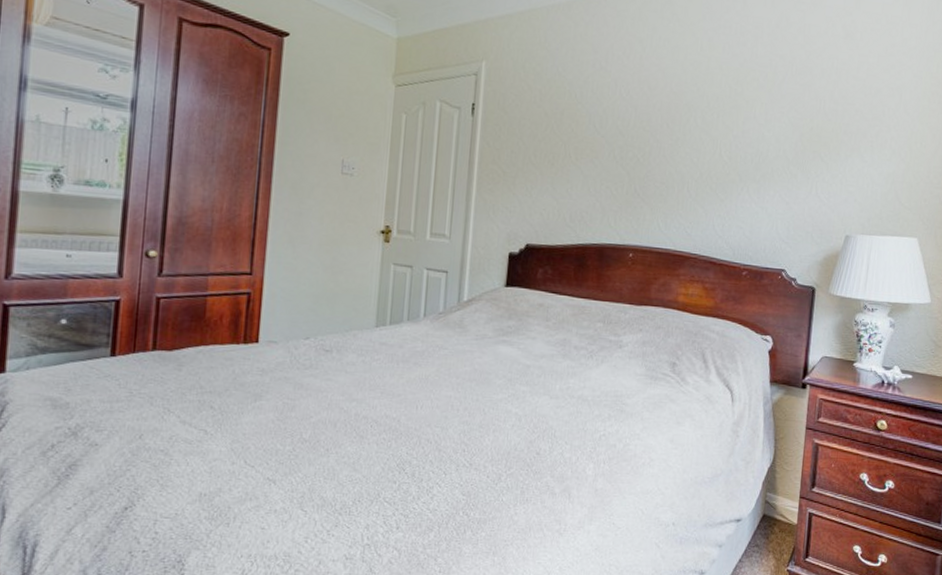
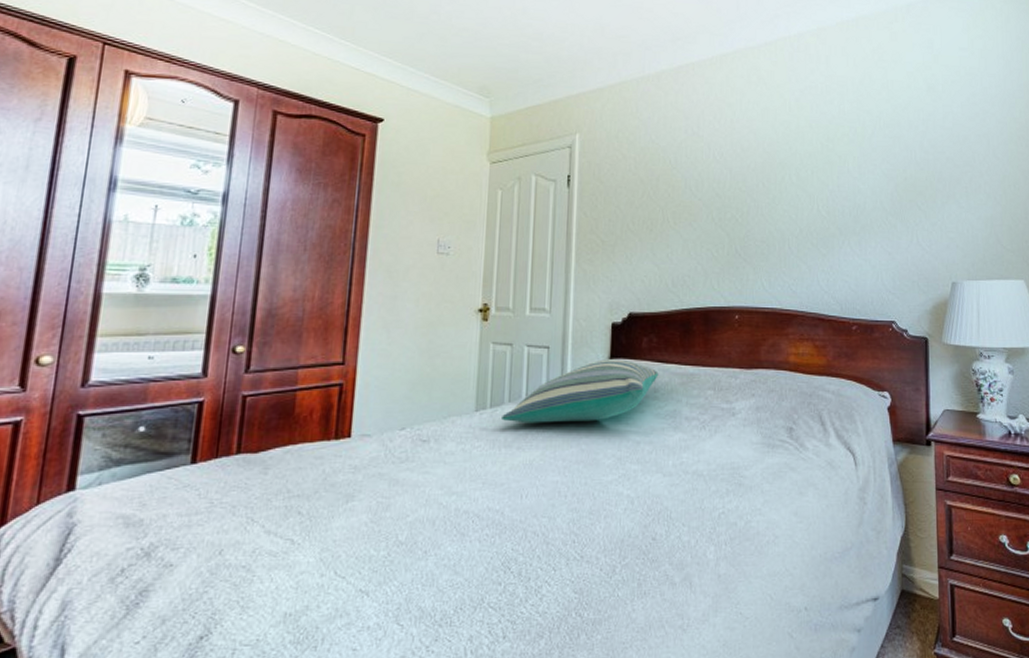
pillow: none [400,287,552,344] -> present [502,359,659,424]

